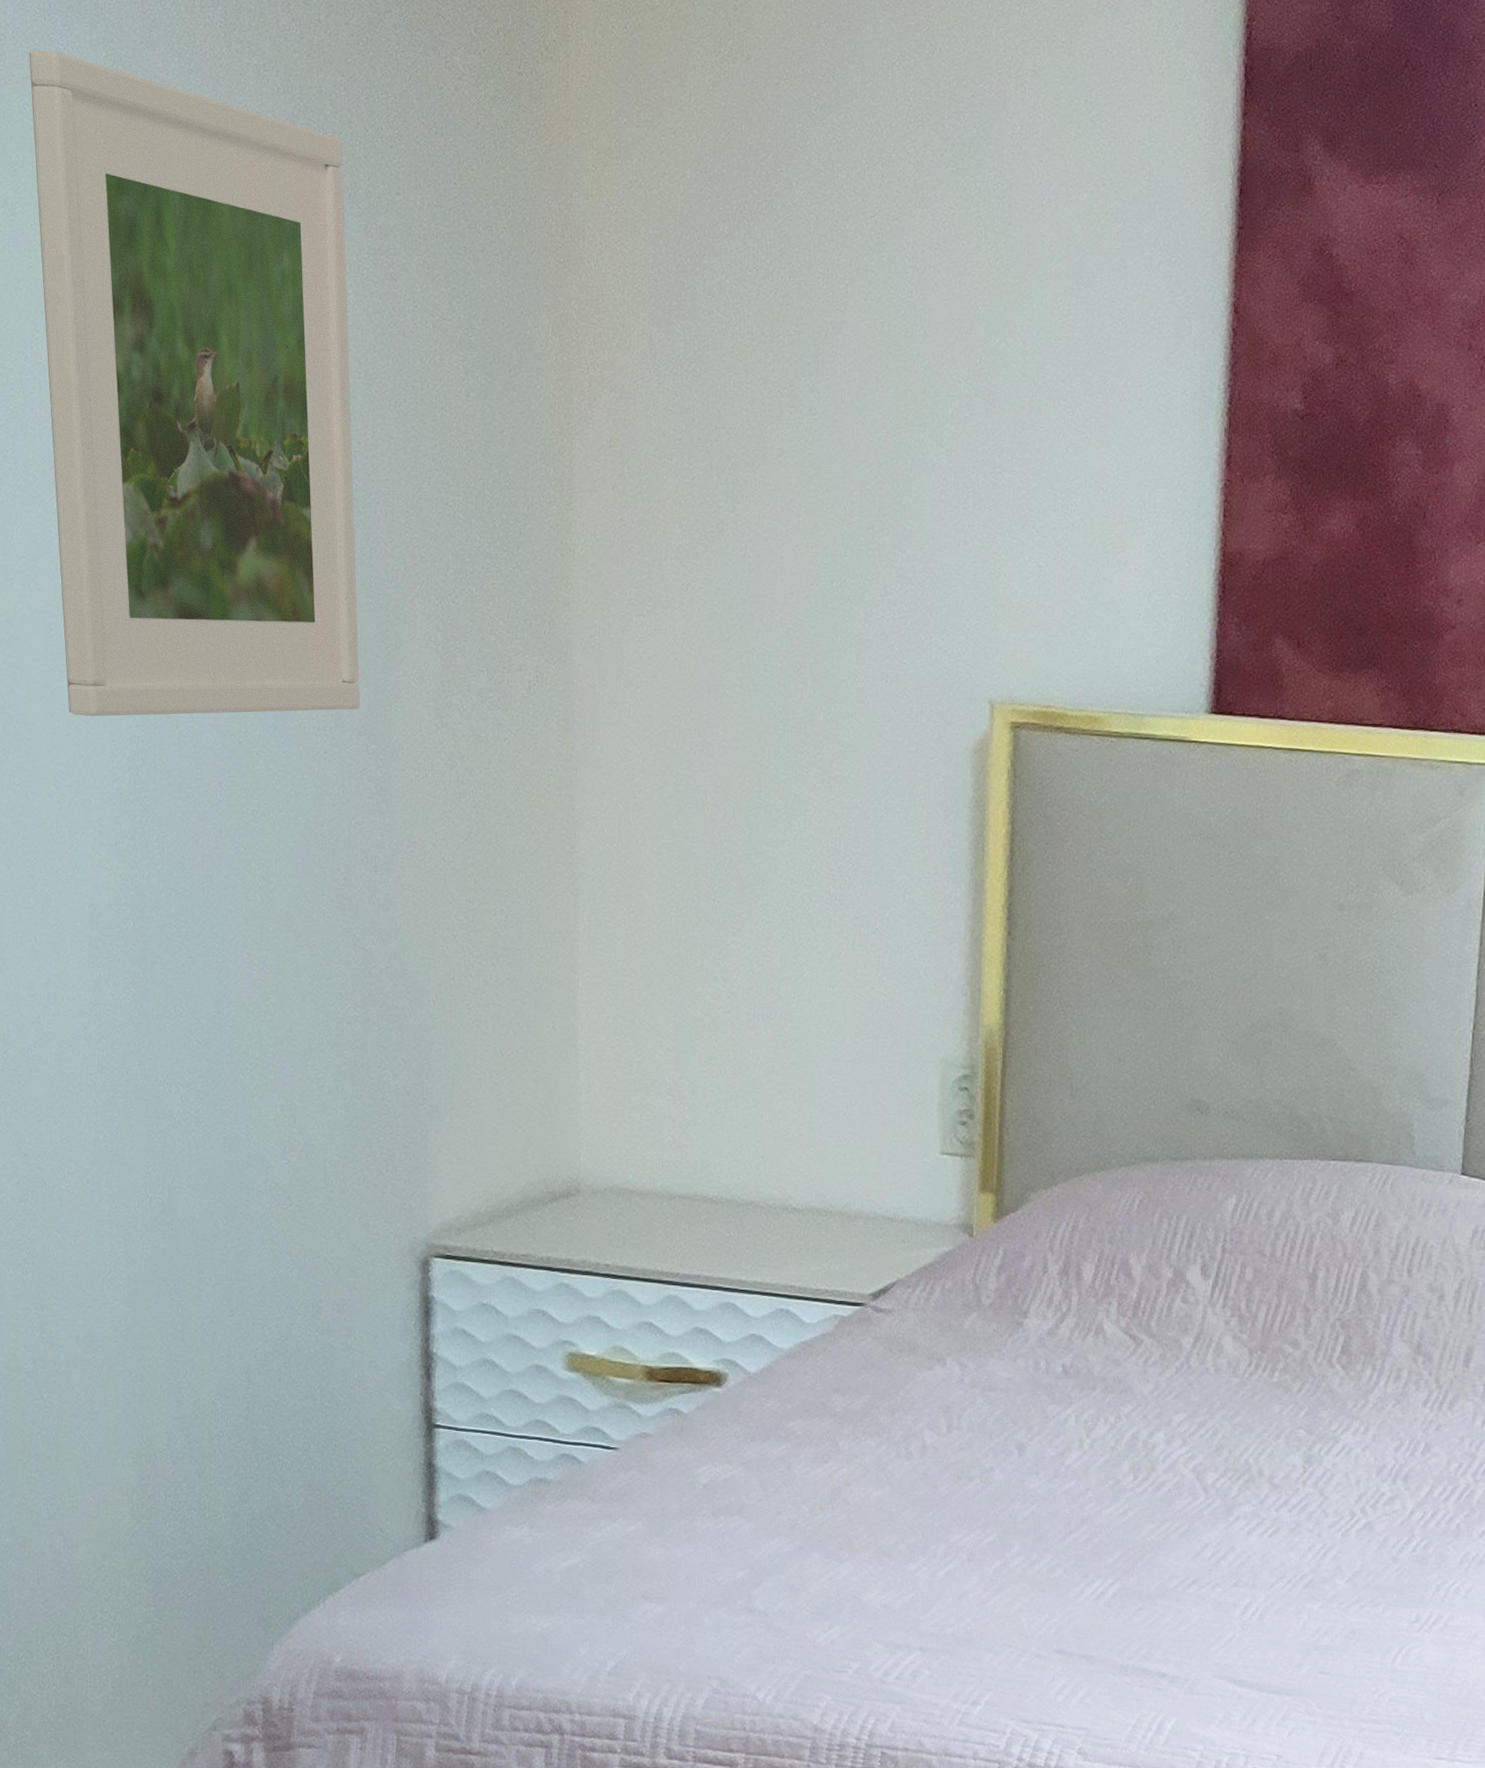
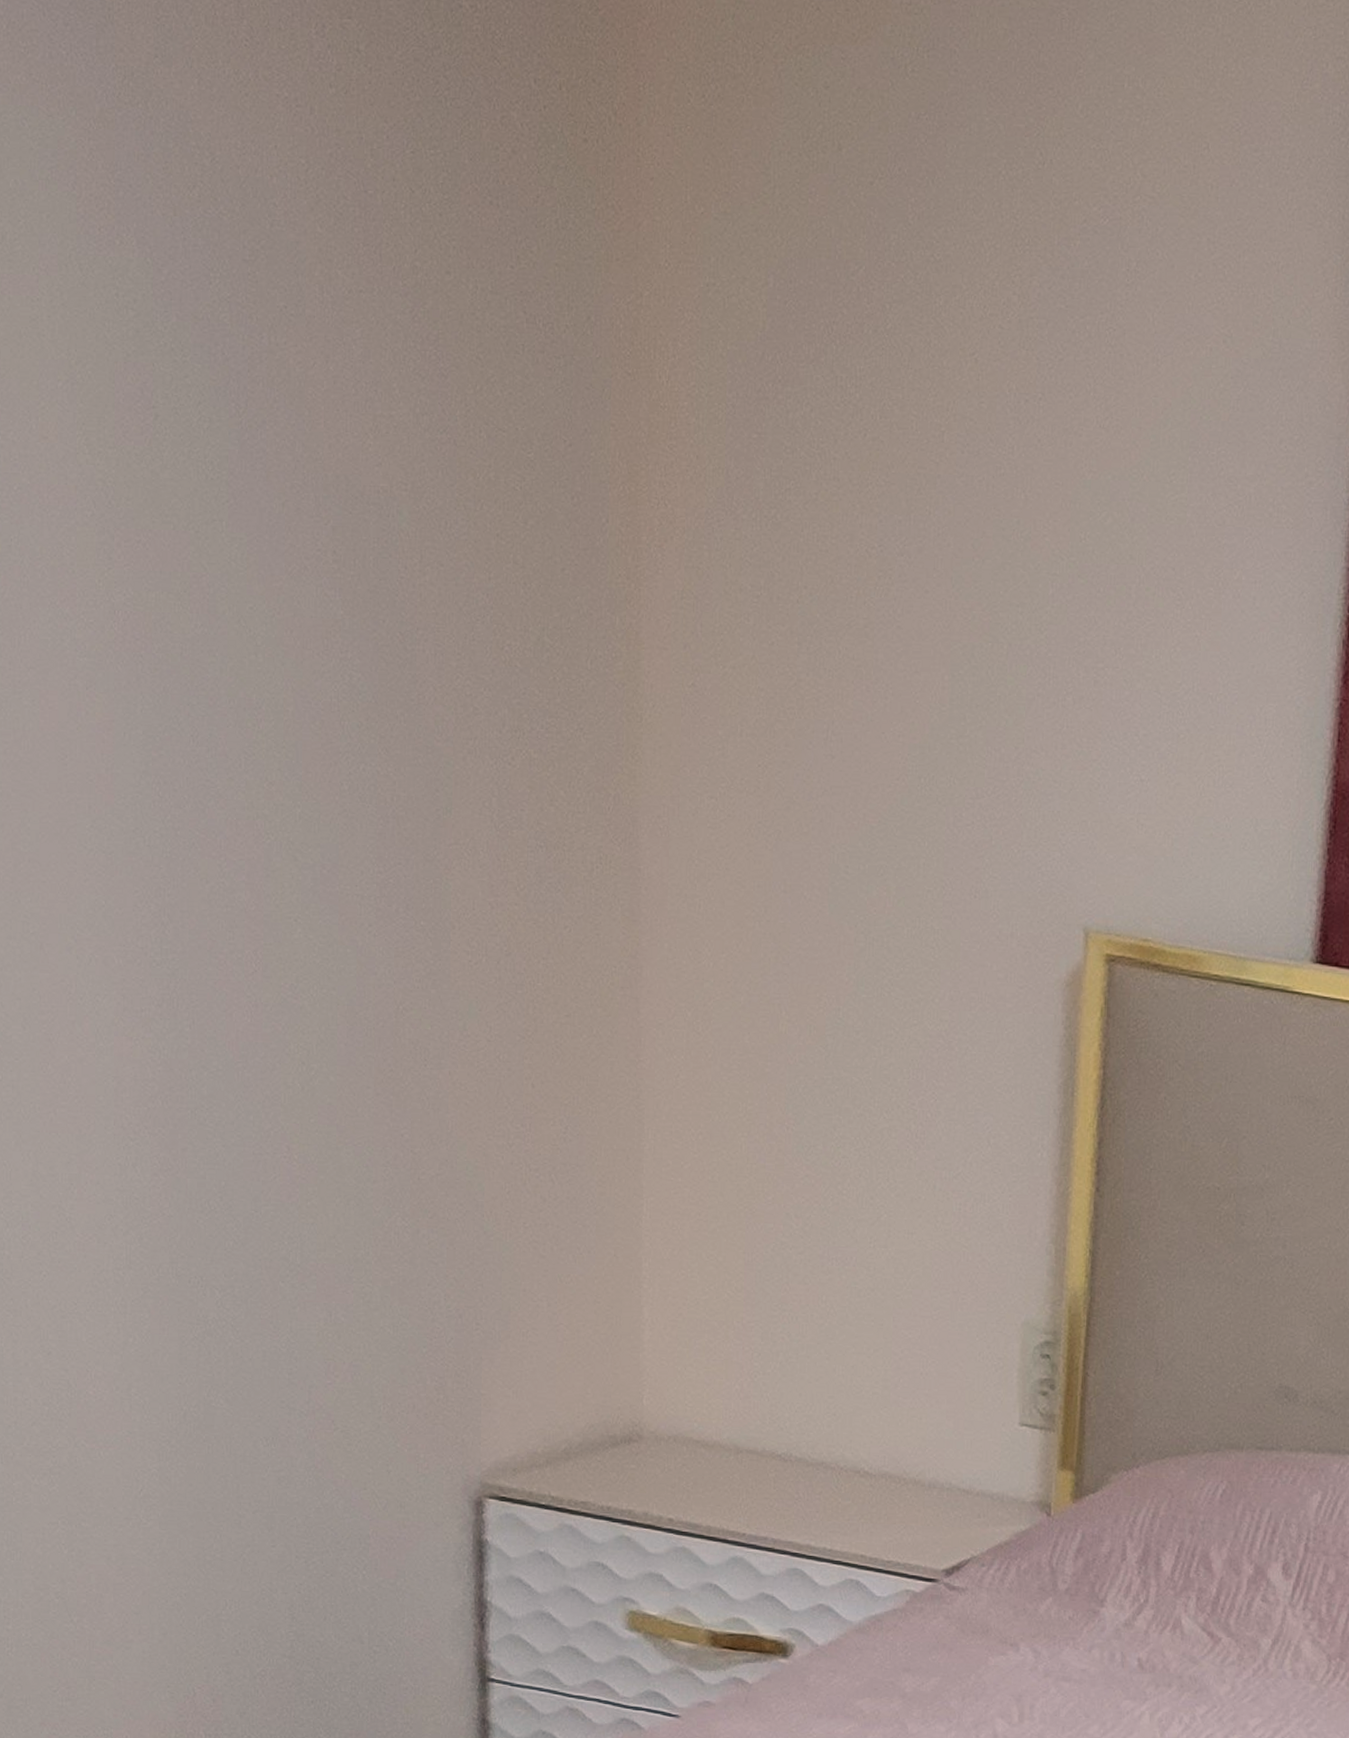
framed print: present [29,50,360,717] -> none [26,52,408,878]

